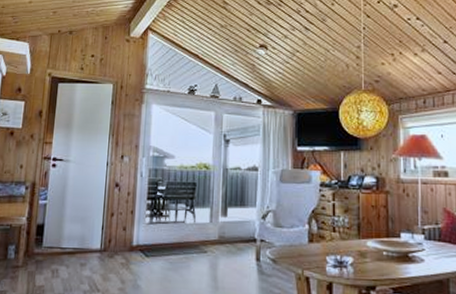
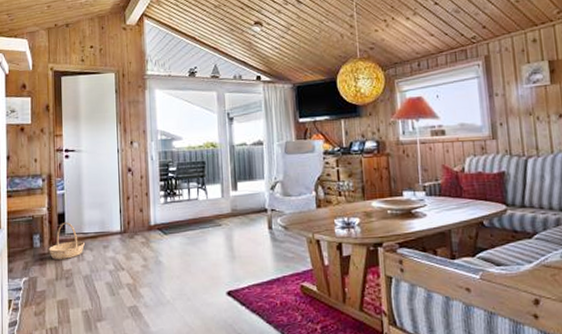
basket: none [22,234,61,274] -> present [48,222,85,259]

